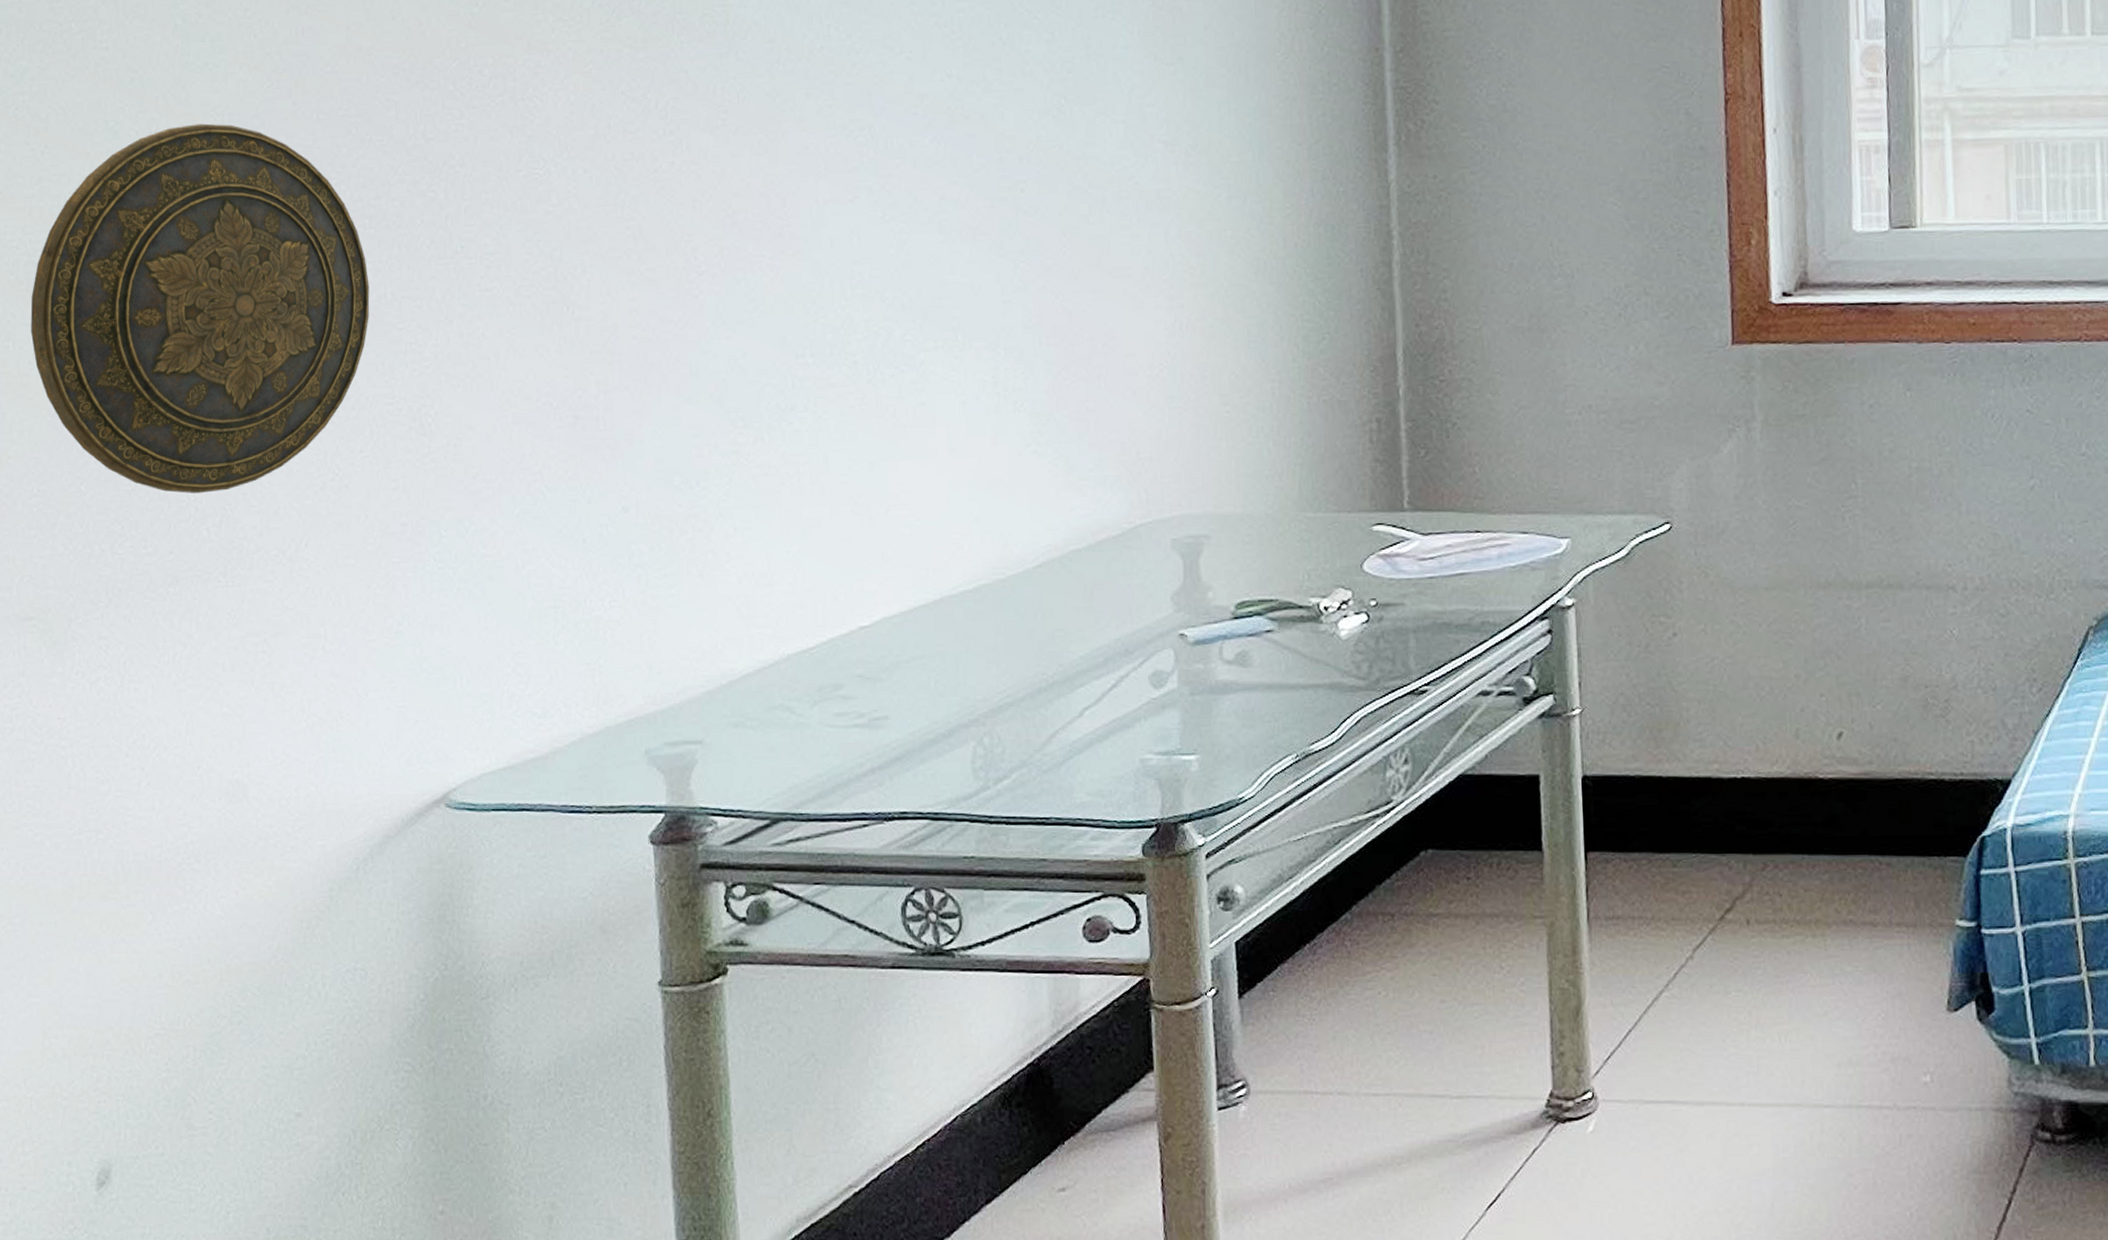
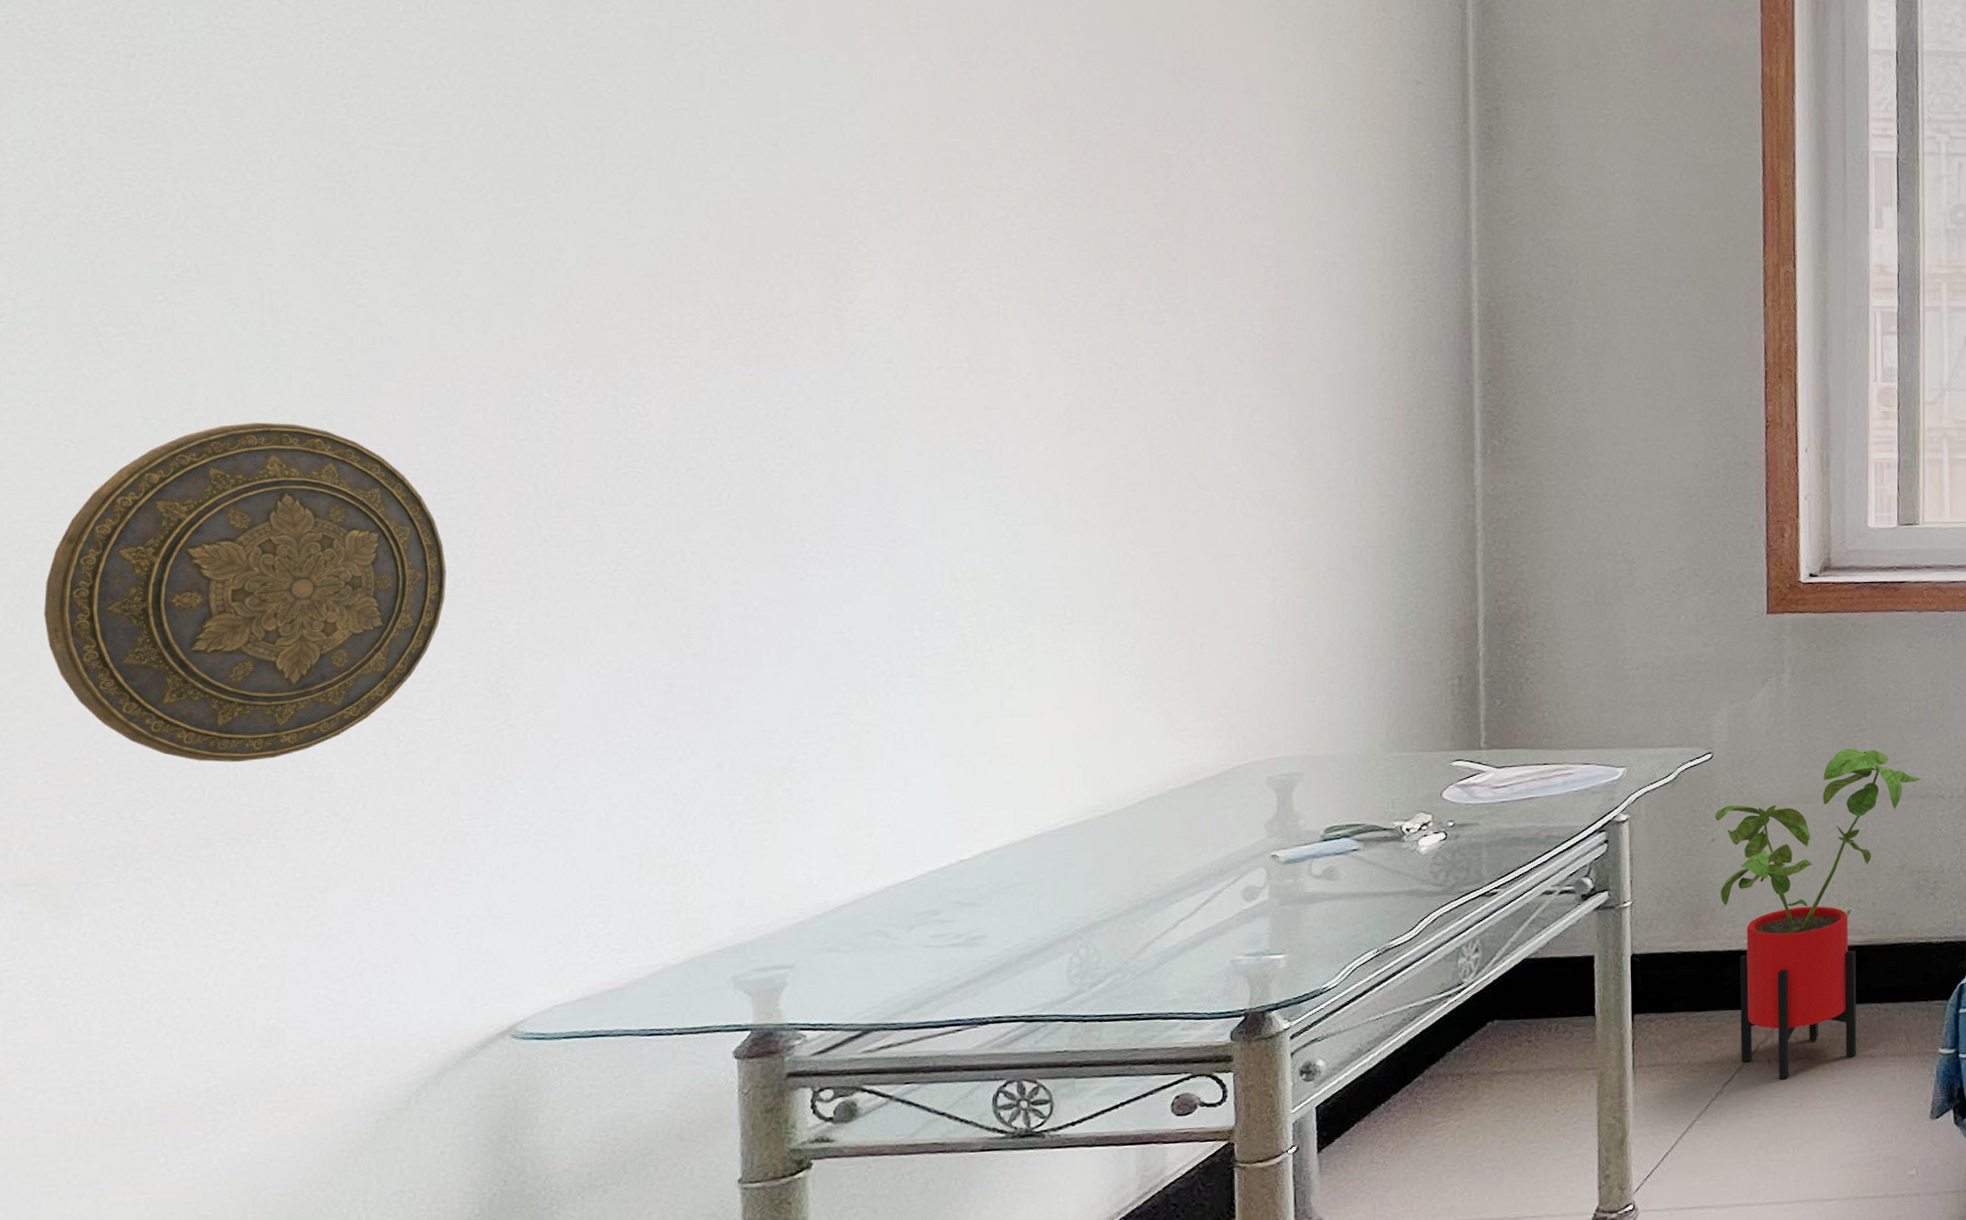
house plant: none [1676,520,1927,947] -> present [1715,747,1922,1080]

